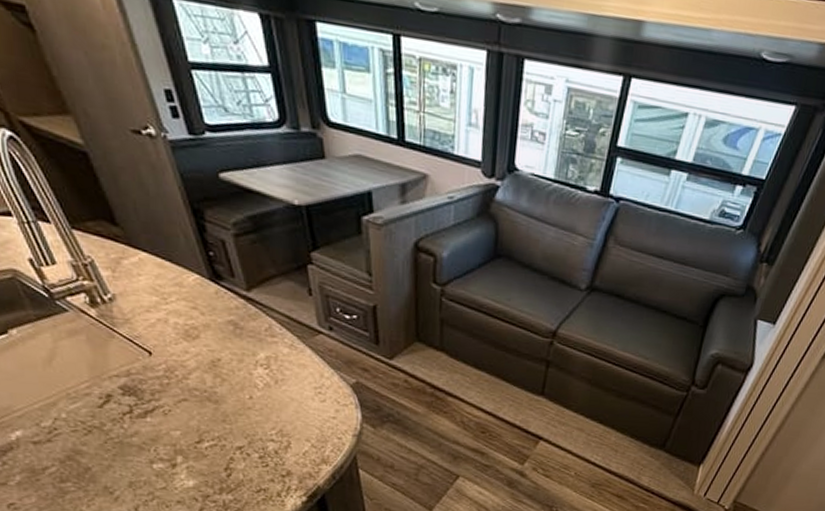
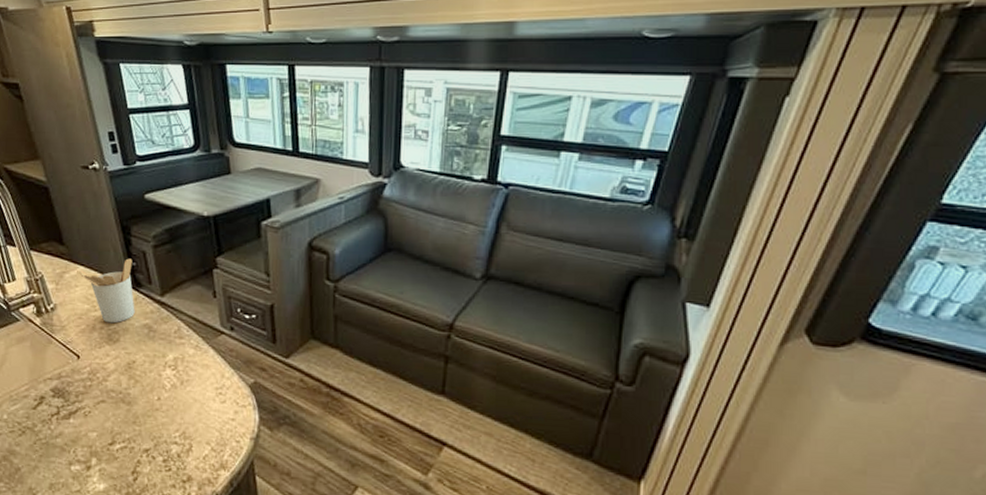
utensil holder: none [142,246,216,318] -> present [79,258,135,324]

